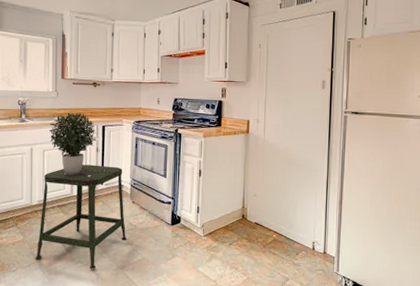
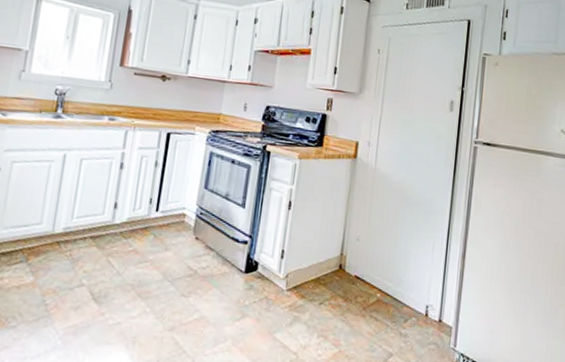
stool: present [35,164,127,269] -> none [47,182,188,330]
potted plant: present [49,113,96,176] -> none [92,111,158,197]

